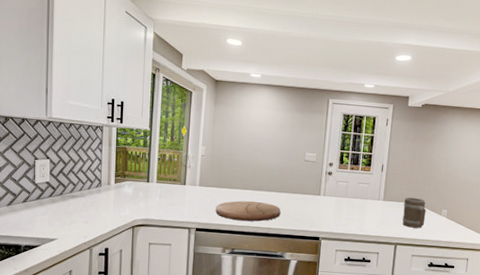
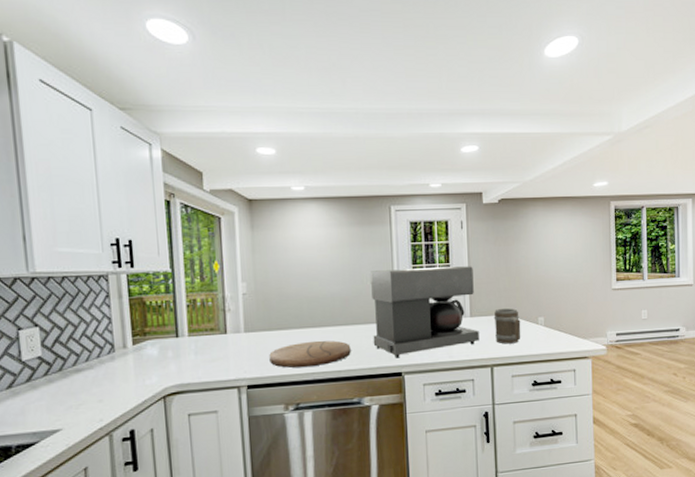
coffee maker: none [299,151,392,225] -> present [371,266,479,358]

